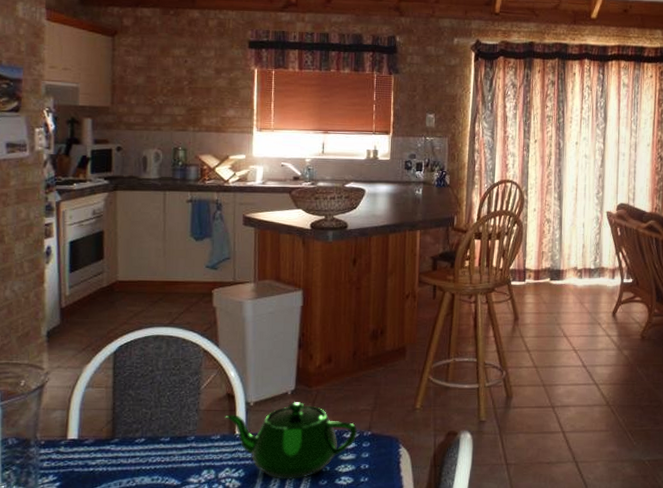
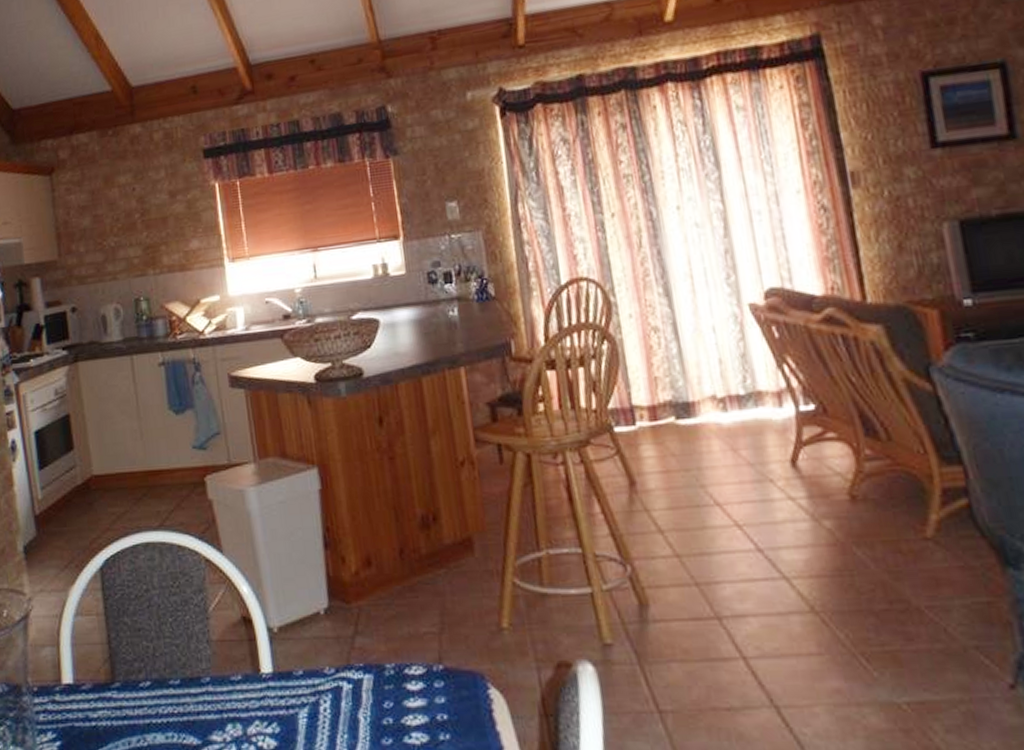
teapot: present [225,401,358,480] -> none [243,623,424,738]

